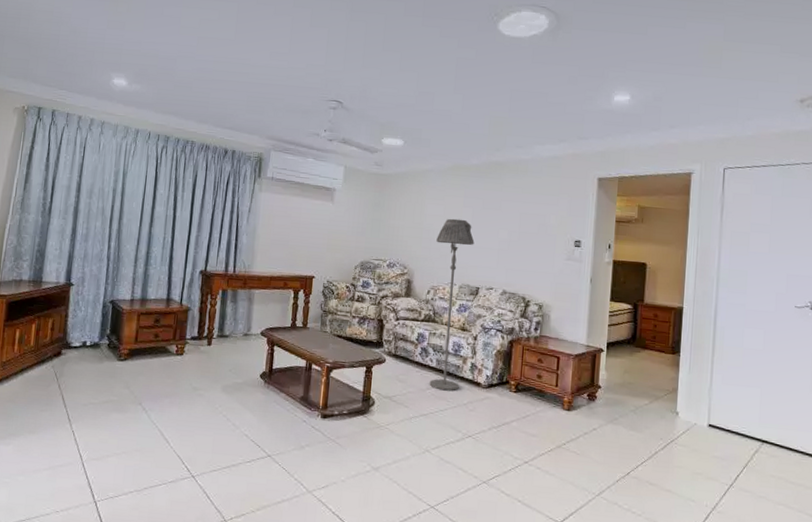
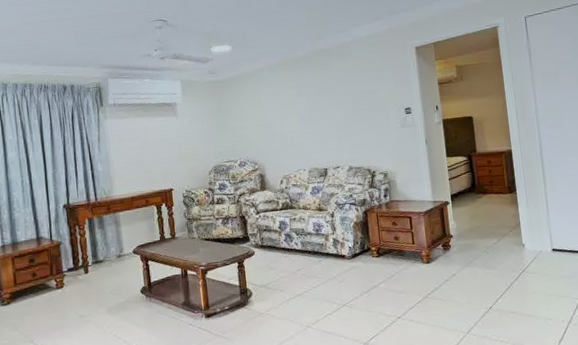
floor lamp: present [429,218,475,391] -> none [279,108,326,269]

